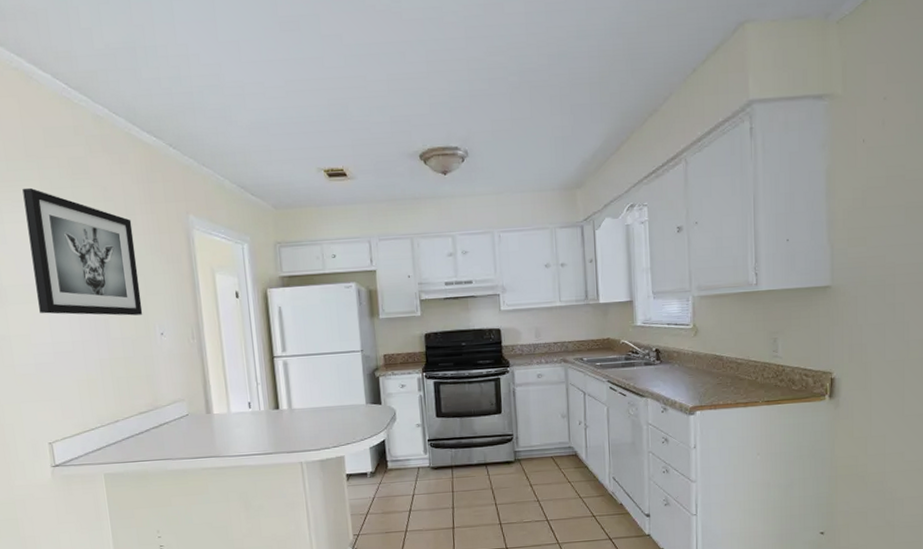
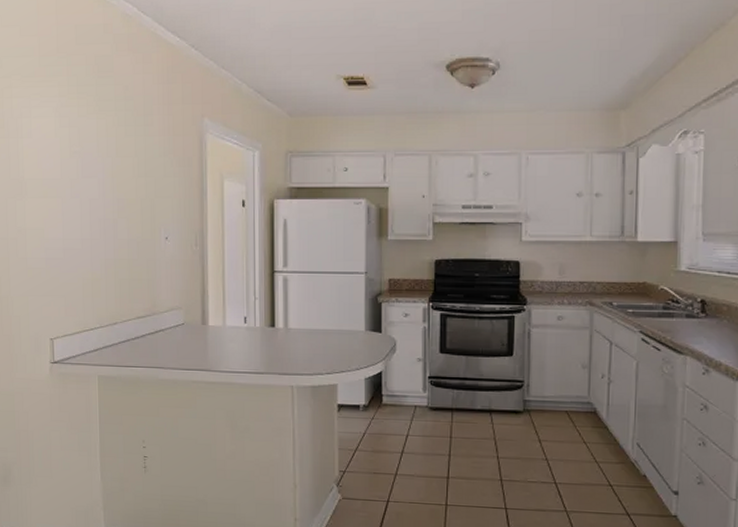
wall art: present [22,187,143,316] -> none [51,83,150,217]

